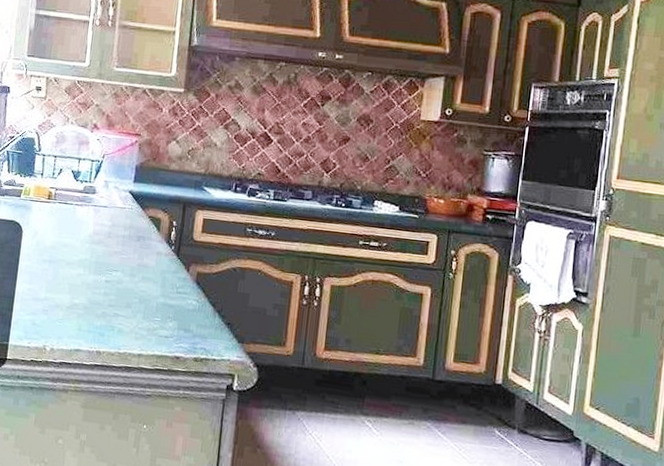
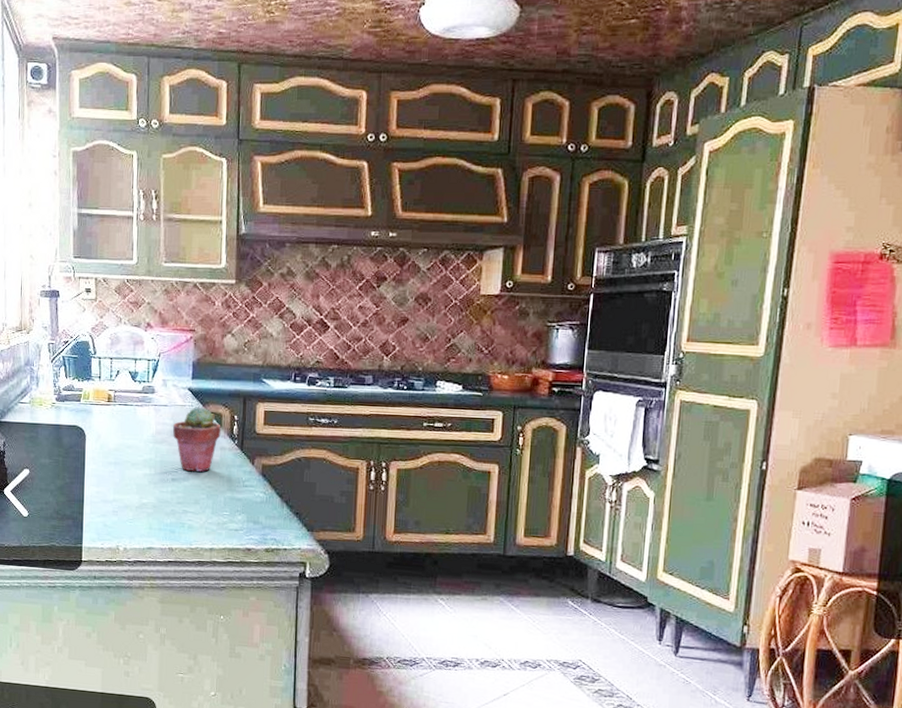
potted succulent: none [110,209,159,276] -> present [172,406,221,472]

